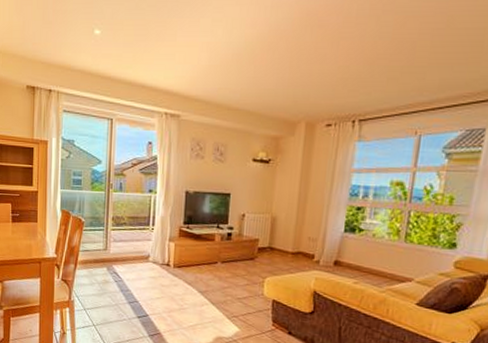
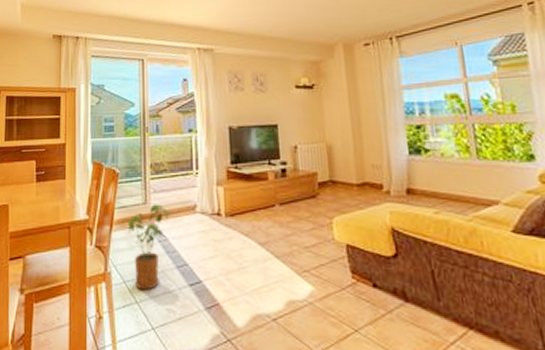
house plant: none [89,251,127,317] -> present [127,204,170,290]

